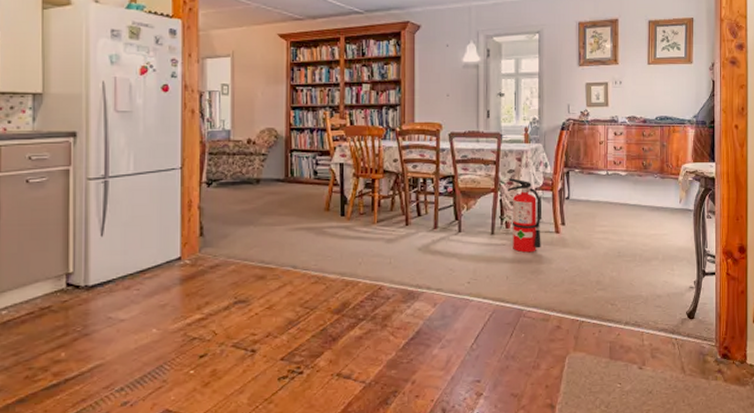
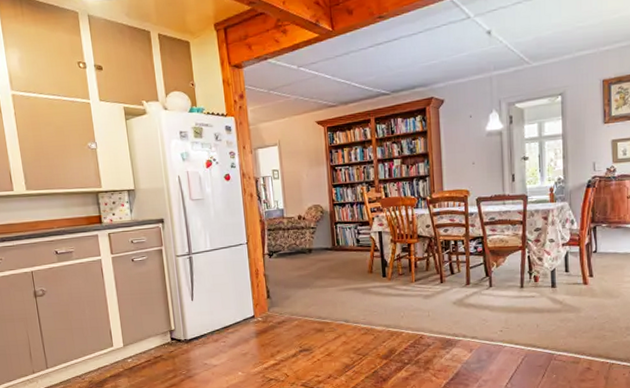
fire extinguisher: present [507,178,541,253] -> none [534,236,570,303]

